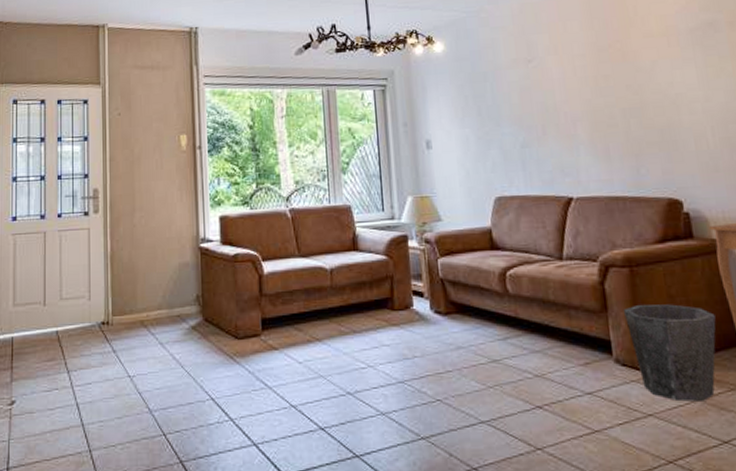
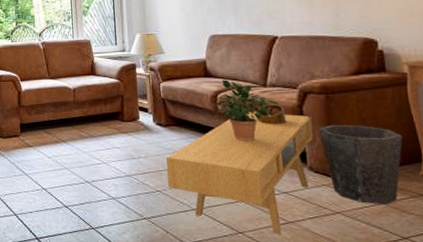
tv console: none [446,292,618,447] -> present [165,112,313,234]
potted plant: none [500,252,579,330] -> present [212,80,280,141]
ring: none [551,282,588,307] -> present [255,104,287,124]

